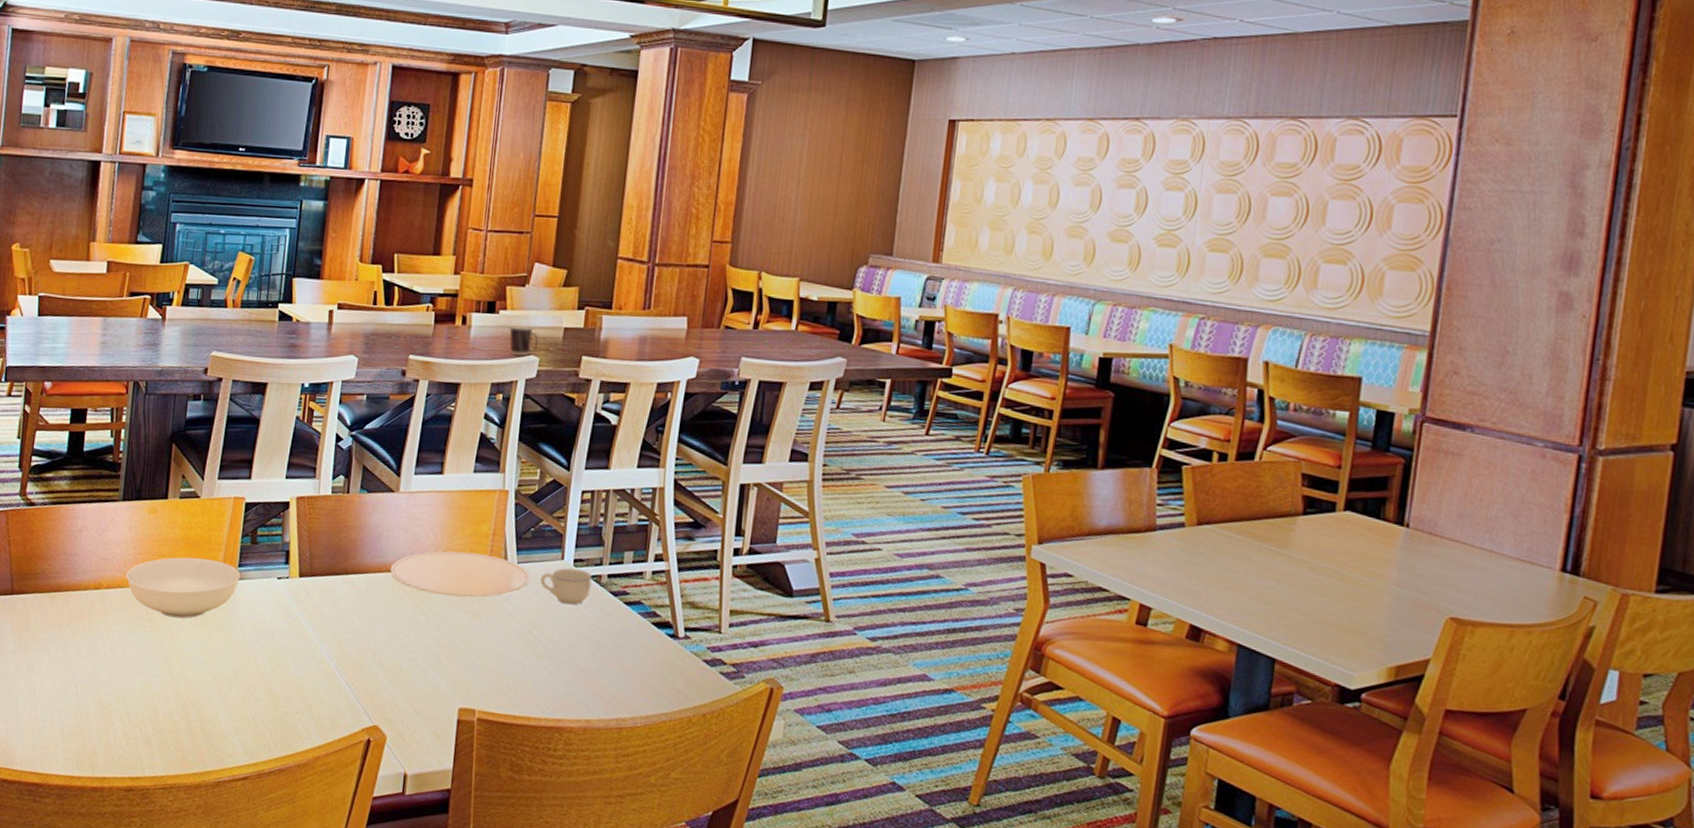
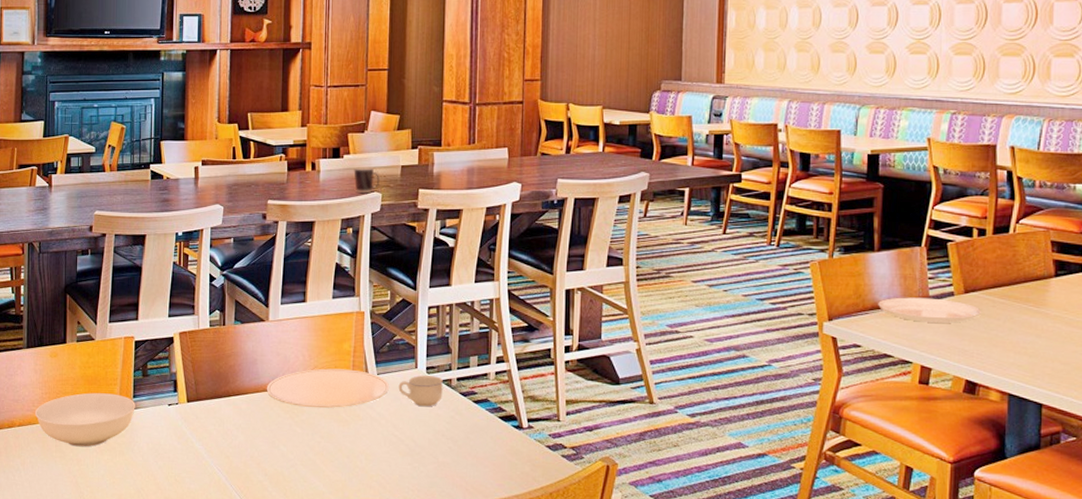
plate: none [1096,523,1214,559] -> present [878,297,981,323]

